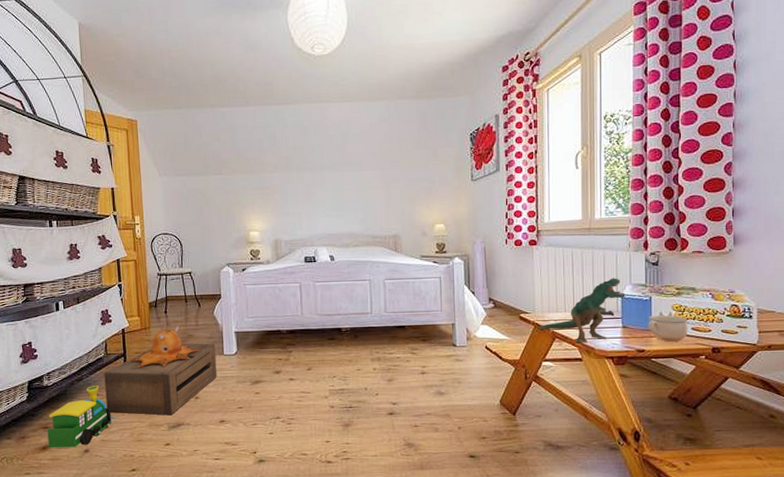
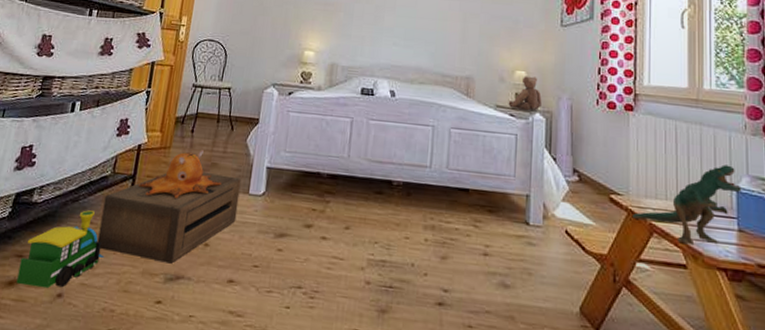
teddy bear: none [431,227,459,257] -> present [508,76,542,111]

